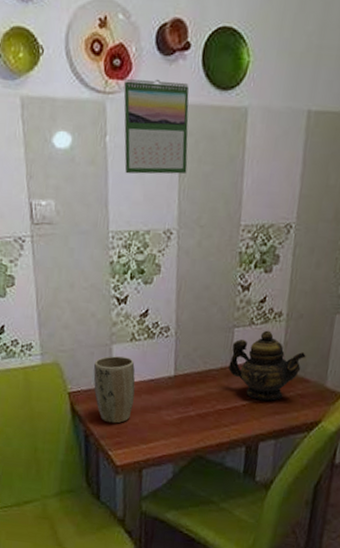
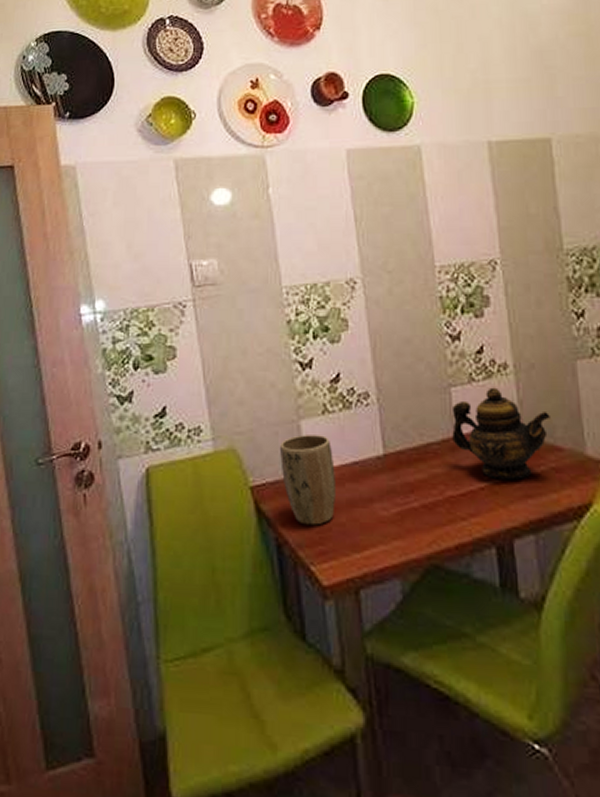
calendar: present [123,78,189,174] -> none [283,128,363,224]

